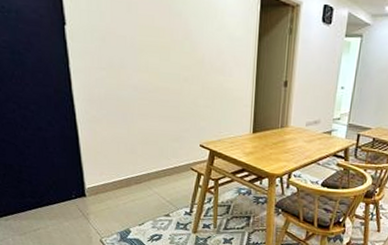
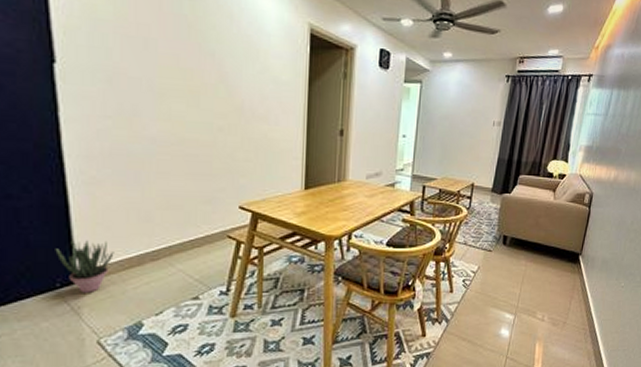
potted plant: none [71,164,110,204] -> present [55,240,114,293]

